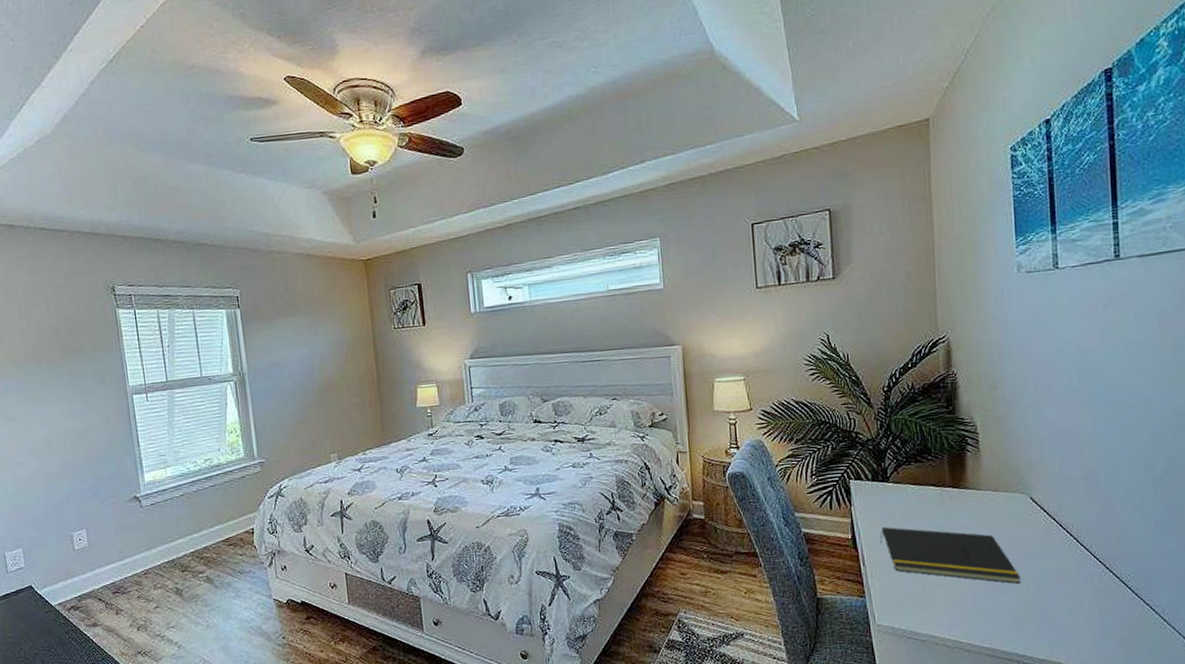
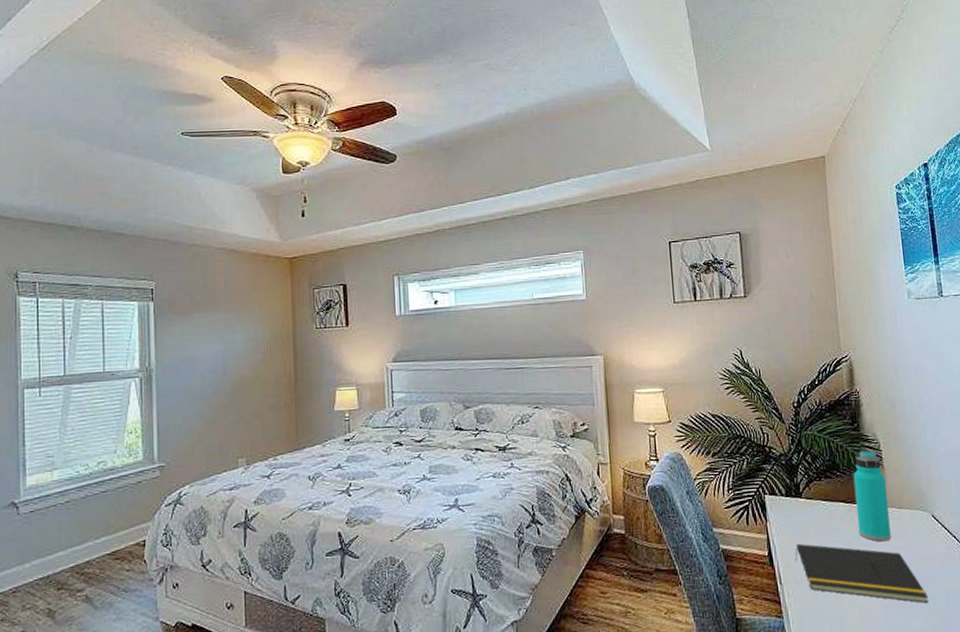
water bottle: none [945,433,984,524] -> present [853,450,891,542]

